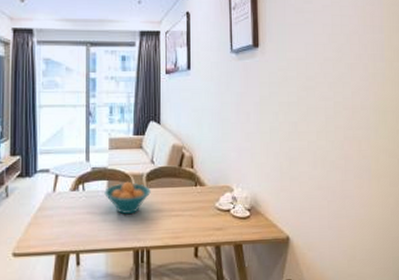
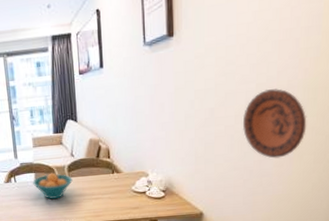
decorative plate: none [324,108,381,179] -> present [243,88,307,159]

